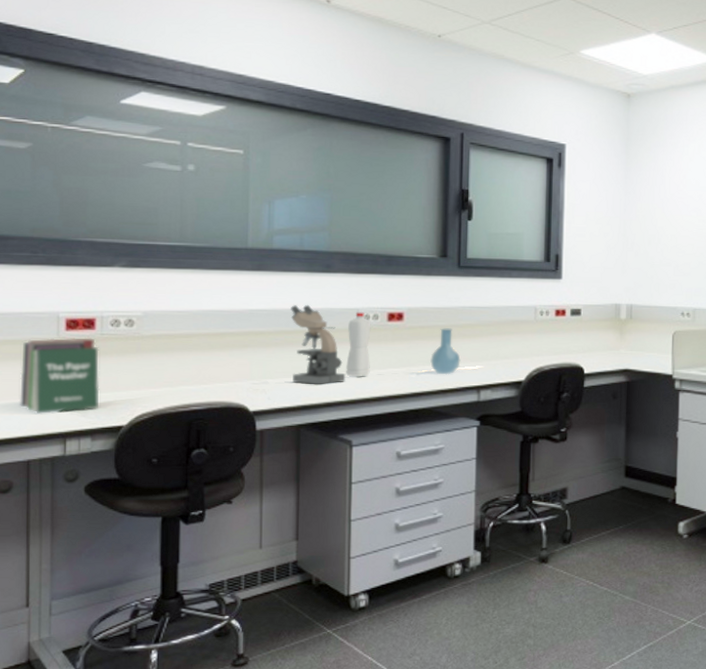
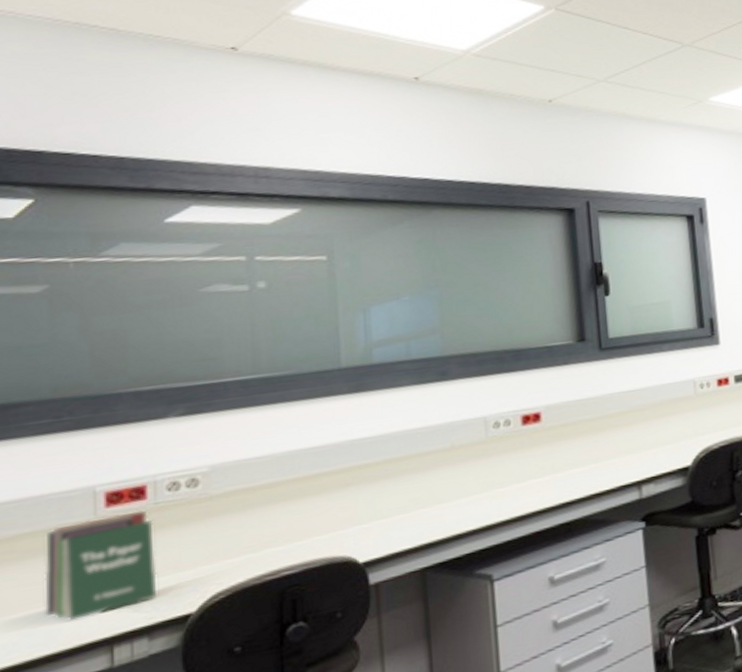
microscope: present [291,304,346,385] -> none [401,422,478,519]
bottle: present [346,312,371,377] -> none [474,419,507,499]
flask: present [430,328,461,375] -> none [578,420,615,476]

